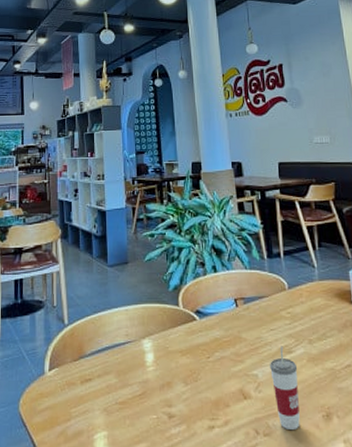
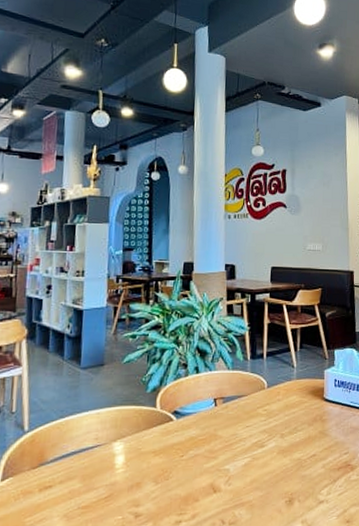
cup: present [270,346,300,429] -> none [242,441,268,517]

